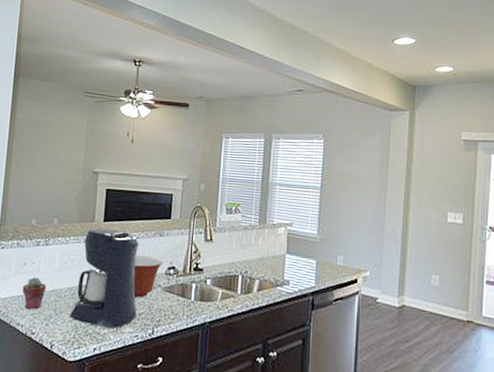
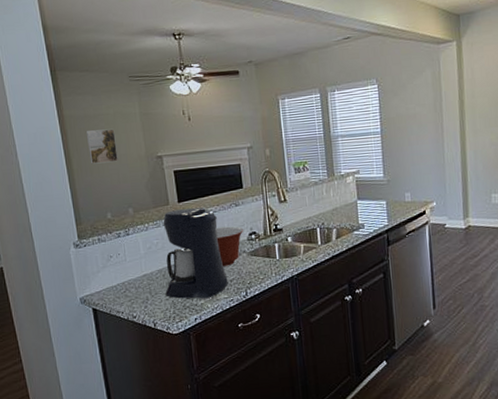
potted succulent: present [22,277,47,309] -> none [113,266,138,297]
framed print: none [29,136,59,170] -> present [86,128,118,164]

